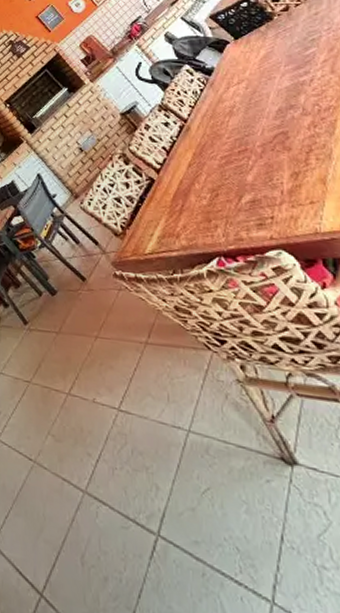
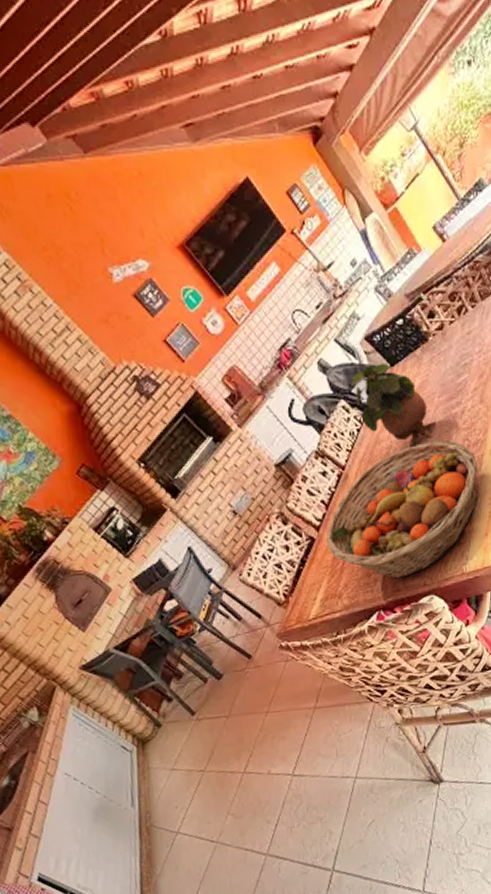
fruit basket: none [165,104,331,229] -> present [325,440,478,579]
potted plant: none [195,37,282,109] -> present [351,363,436,448]

